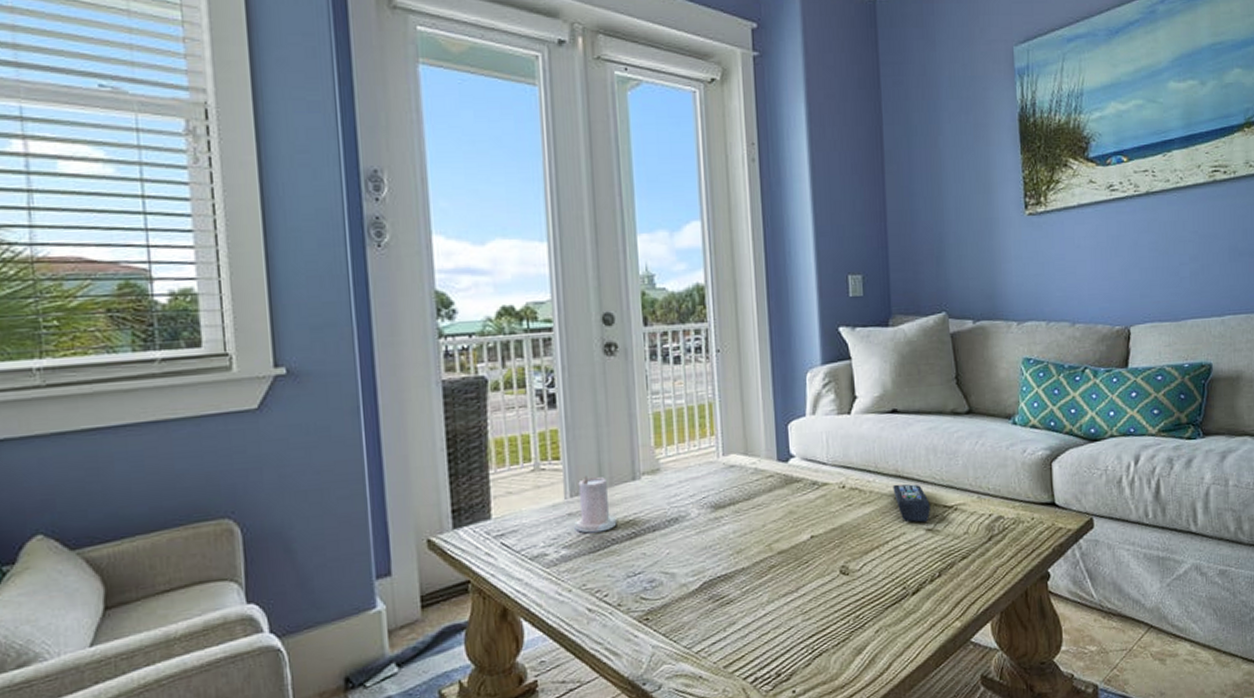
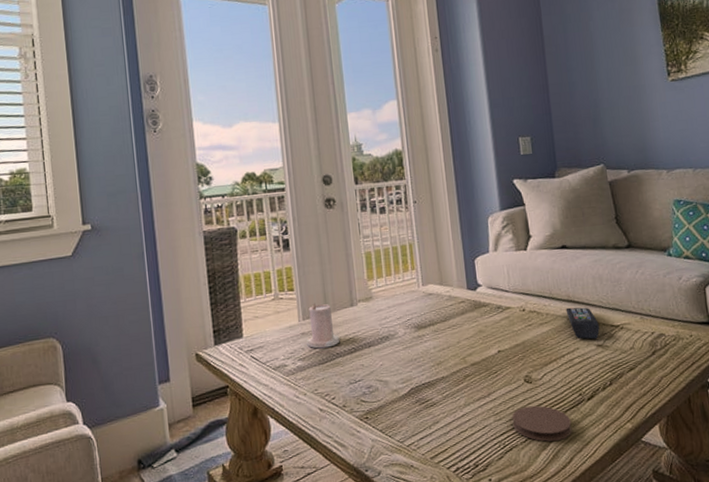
coaster: none [823,601,893,645] -> present [512,405,572,442]

